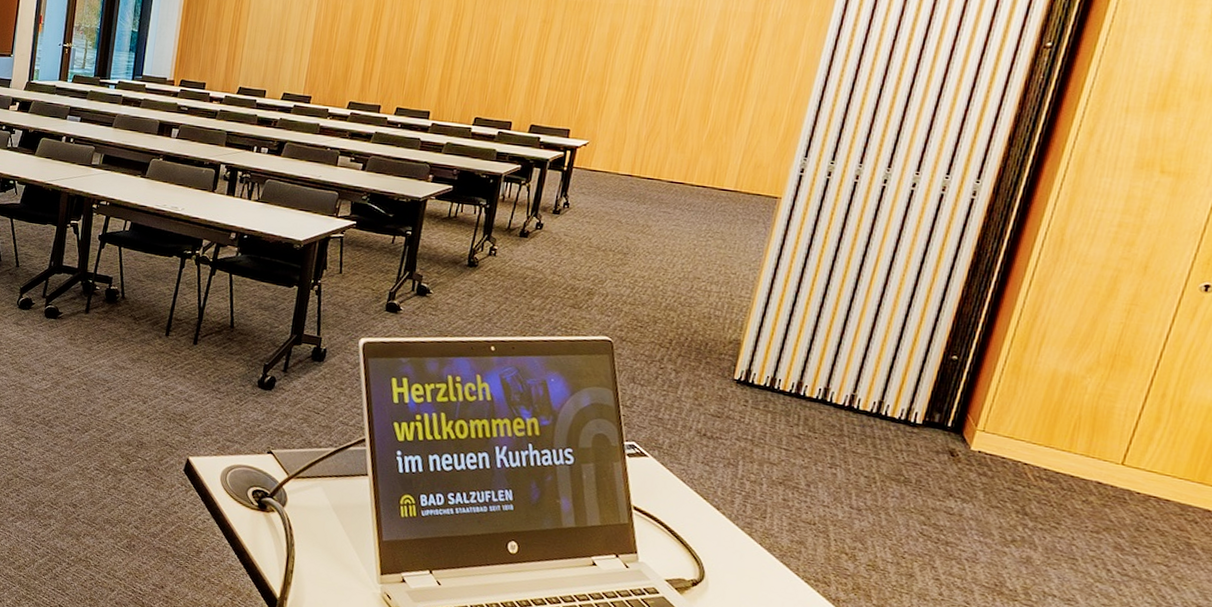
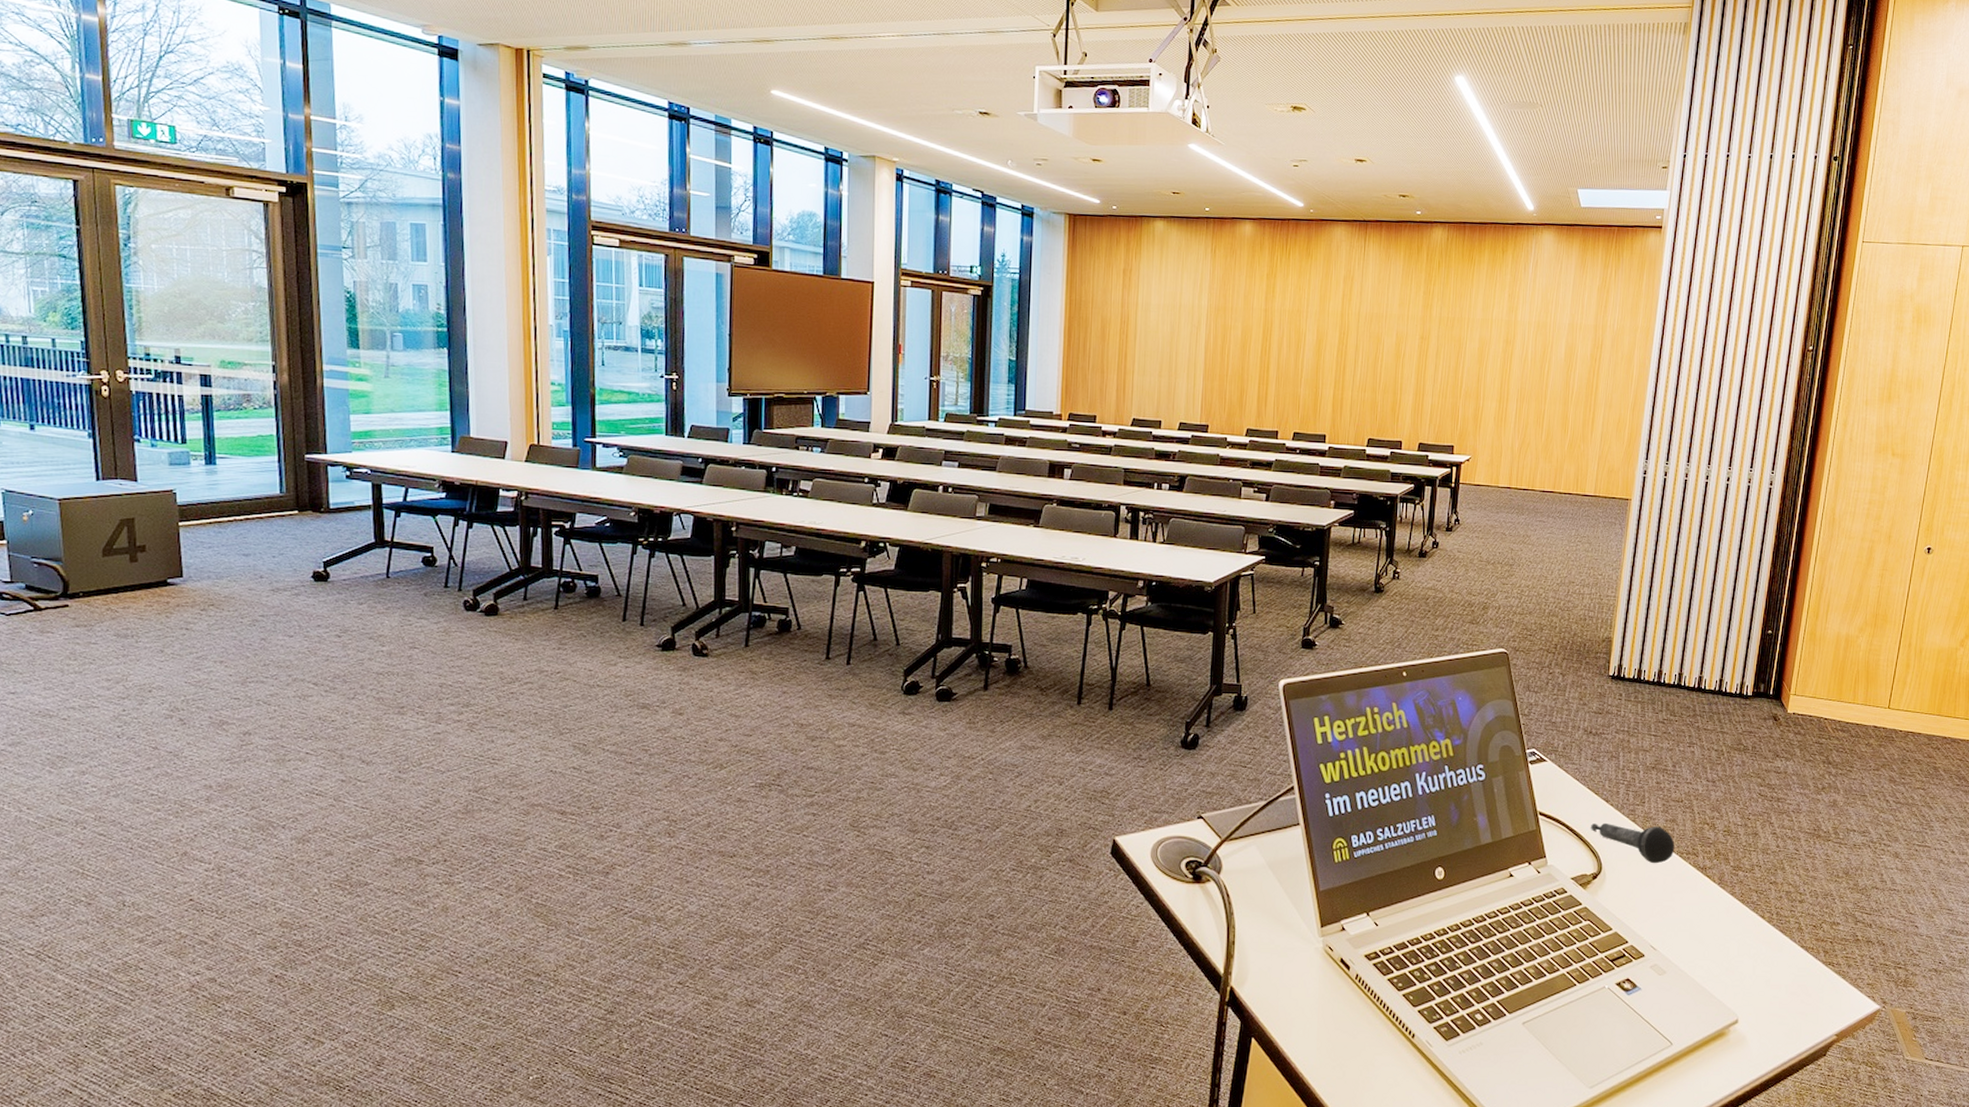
microphone: none [695,529,801,585] -> present [1591,822,1675,864]

